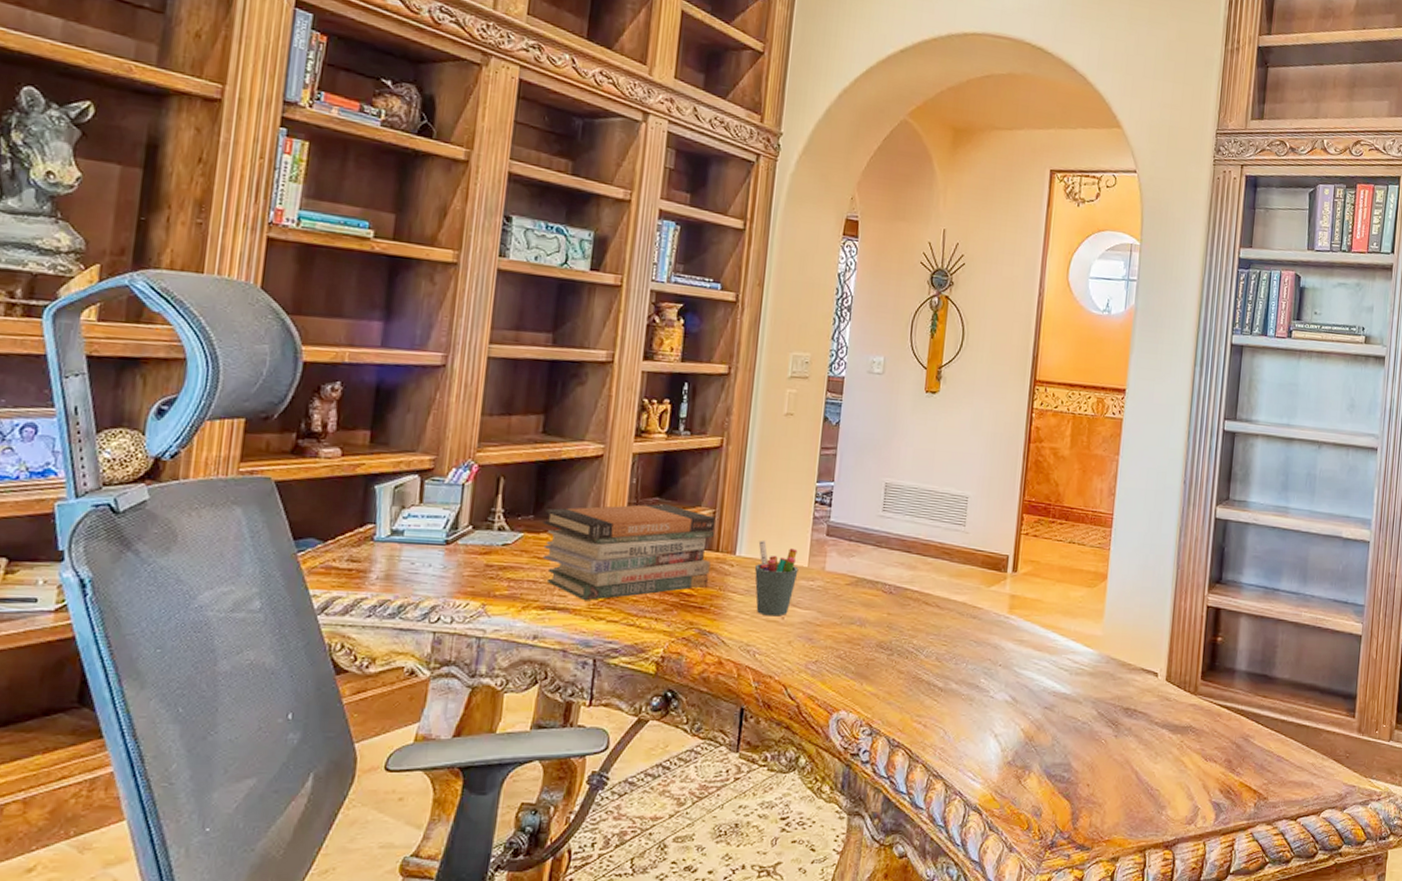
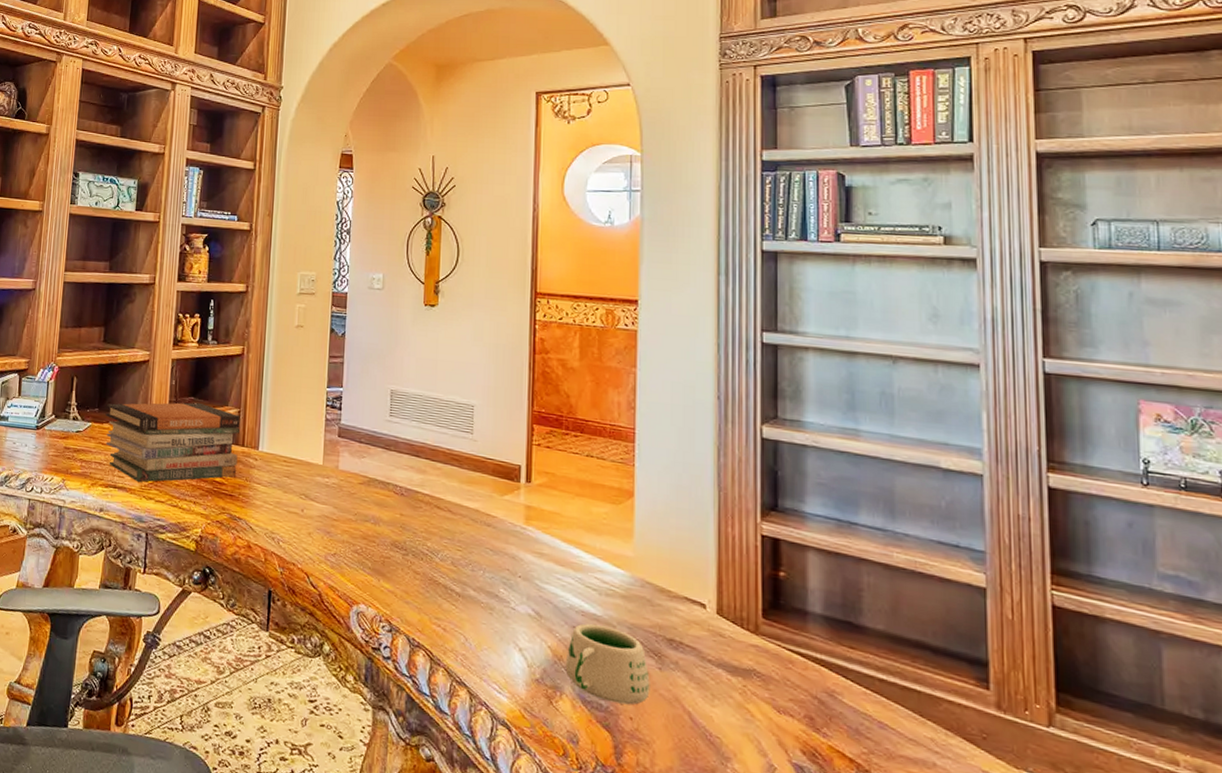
pen holder: present [754,539,799,616] -> none [275,437,315,509]
mug: none [1035,703,1107,773] -> present [565,623,650,705]

